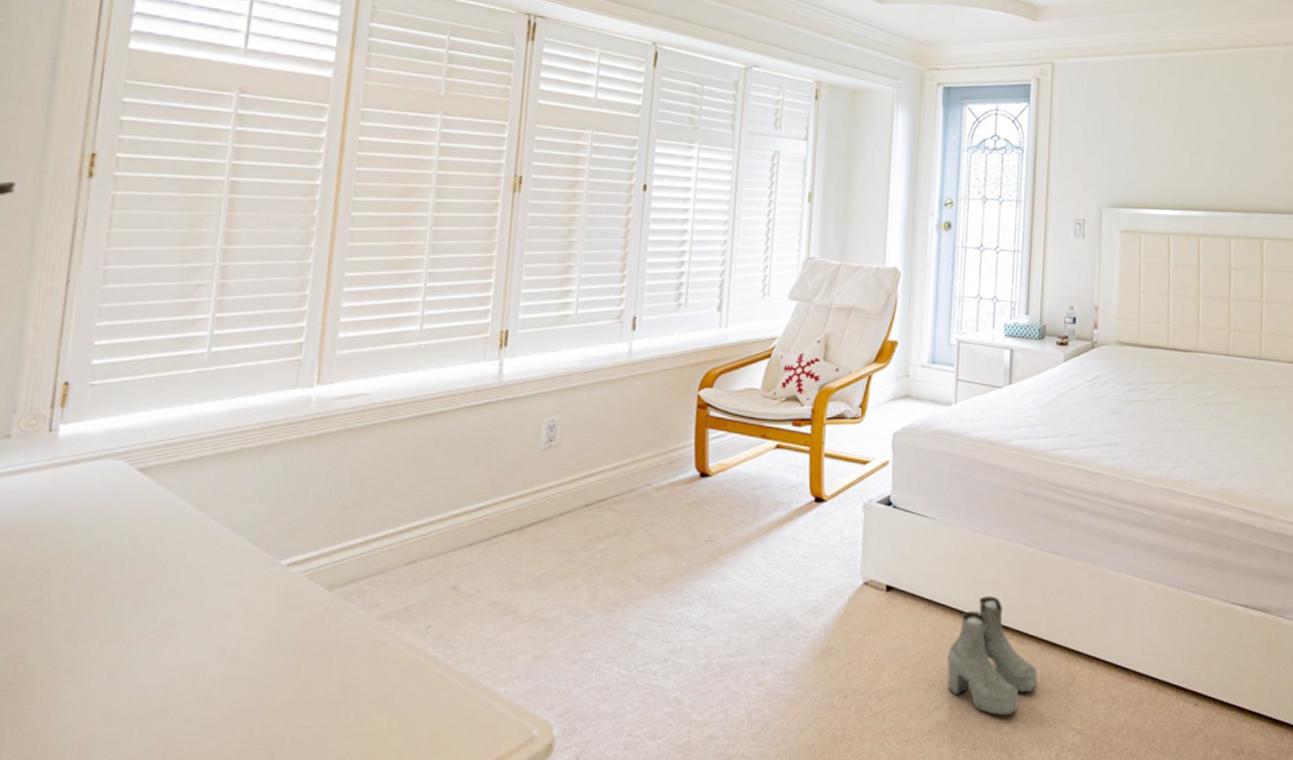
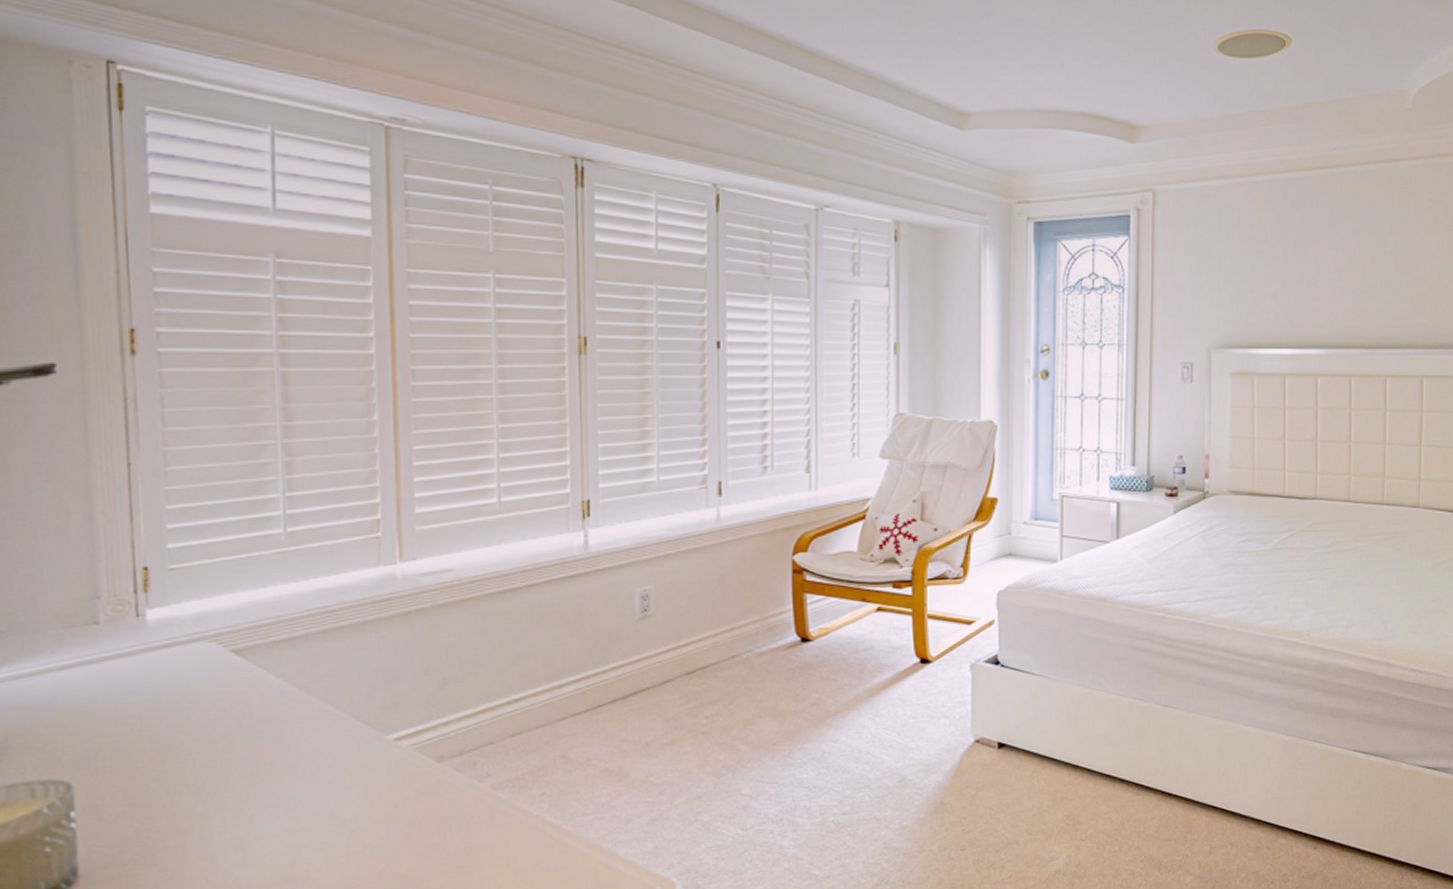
boots: present [947,596,1038,716] -> none [1063,750,1154,864]

